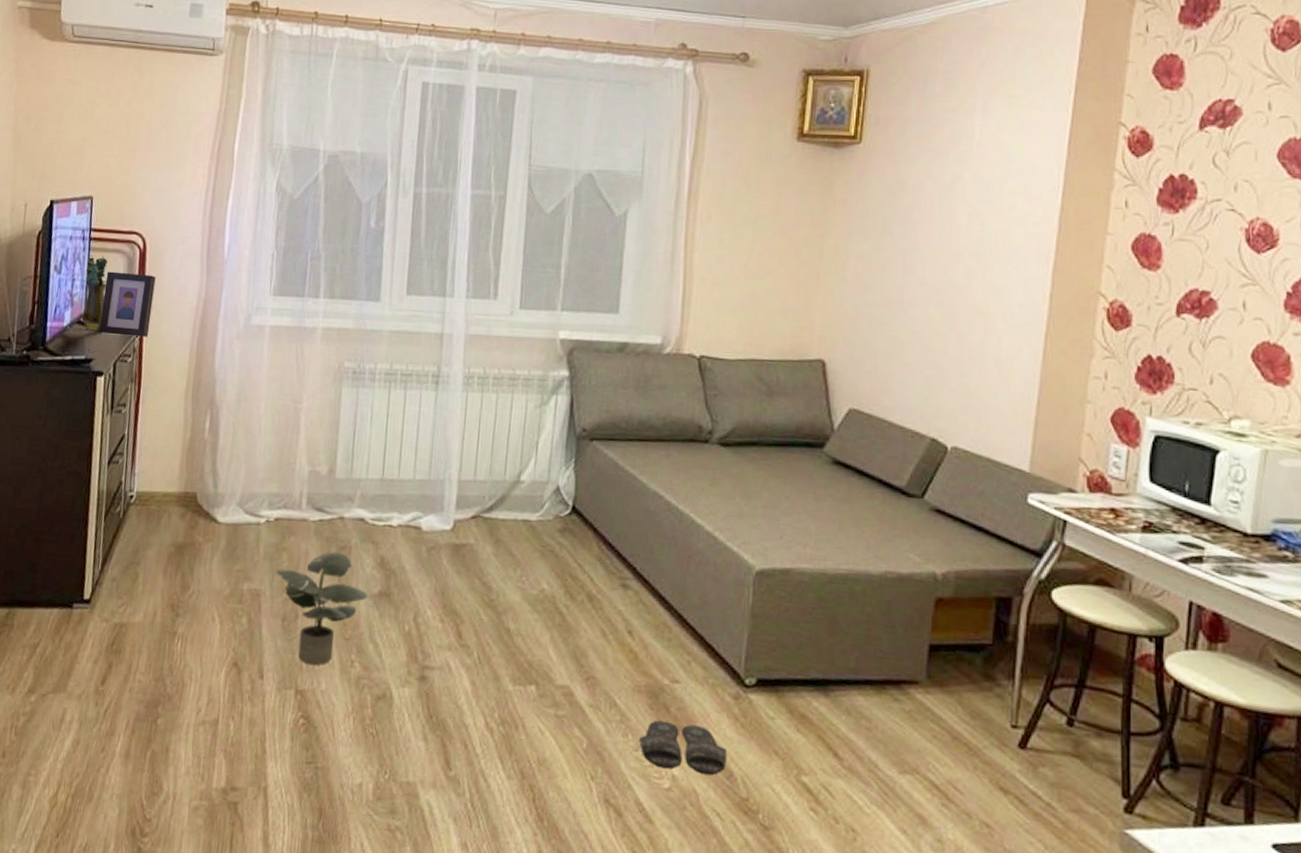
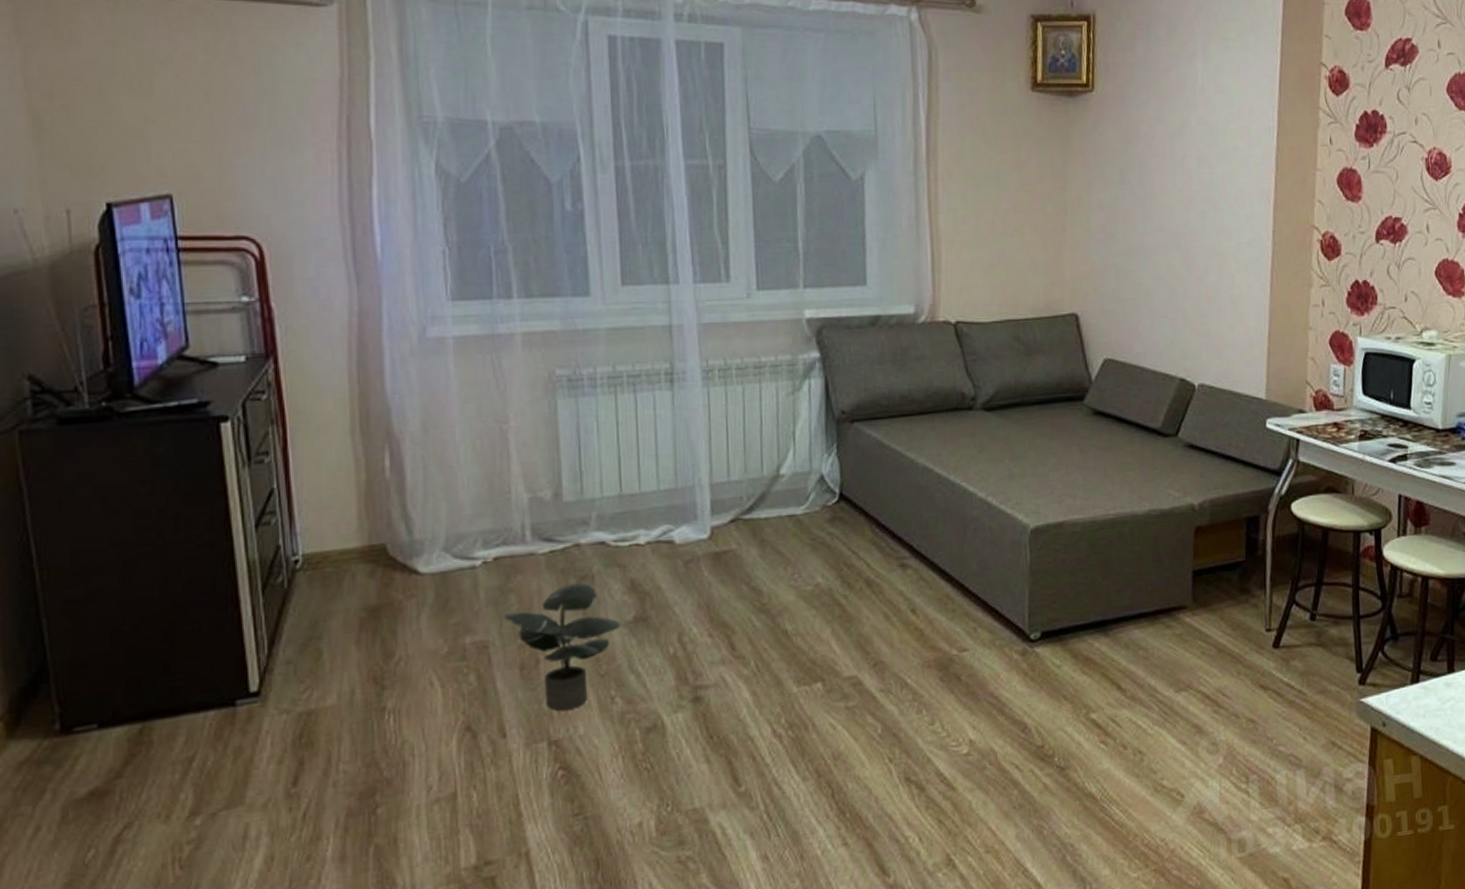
vase: present [81,253,108,331] -> none [176,268,214,367]
picture frame: present [99,271,156,337] -> none [211,289,287,369]
slippers: present [639,720,728,775] -> none [934,687,1021,736]

